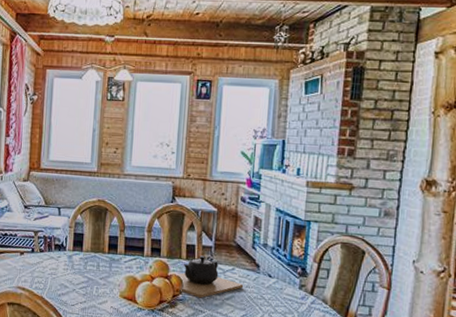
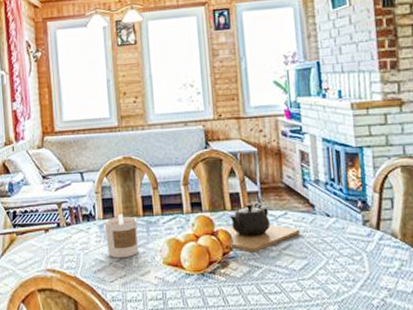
candle: none [72,248,102,287] -> present [104,213,139,259]

